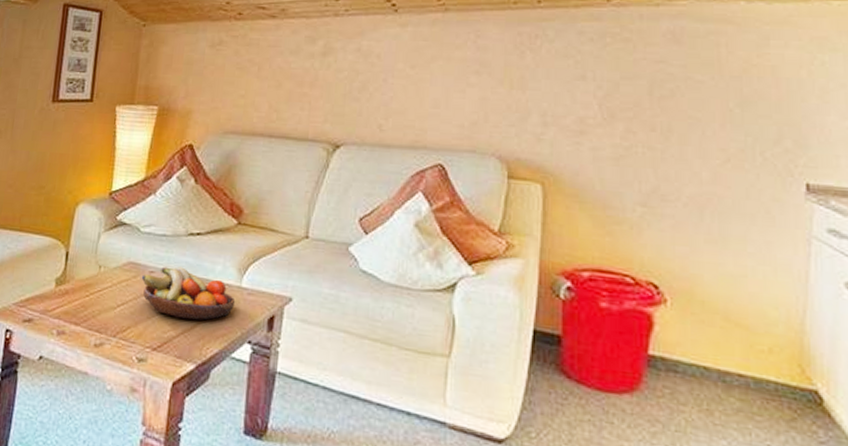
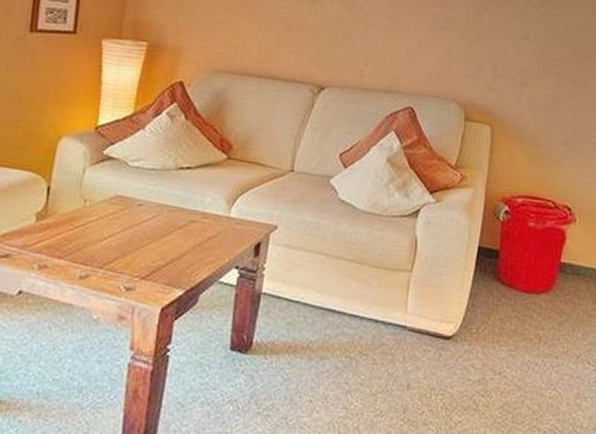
fruit bowl: present [141,266,236,320] -> none [129,199,224,249]

